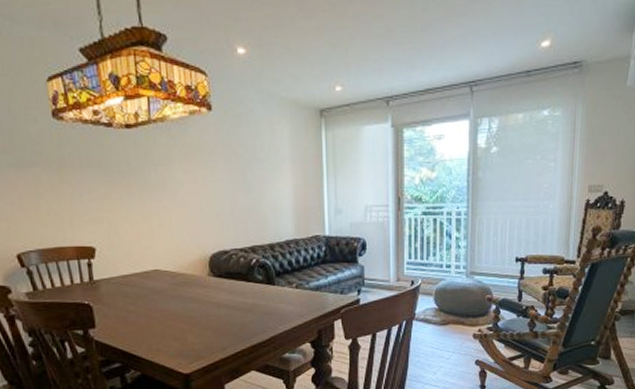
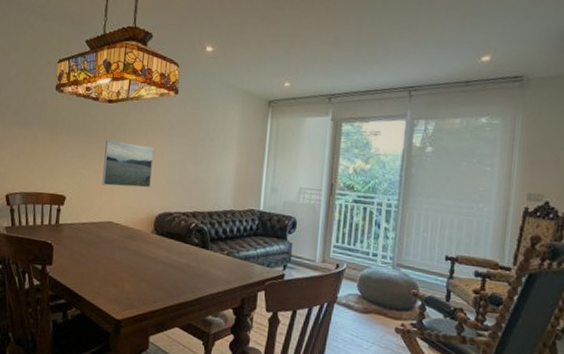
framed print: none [132,174,198,229] -> present [102,140,154,188]

